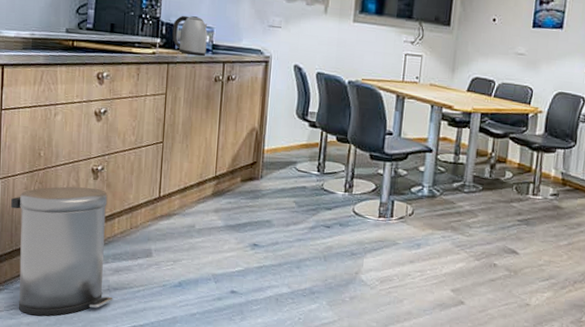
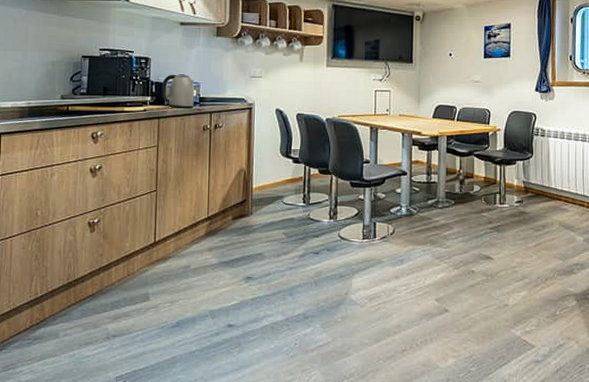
pedal bin: present [11,186,113,317] -> none [9,241,113,373]

